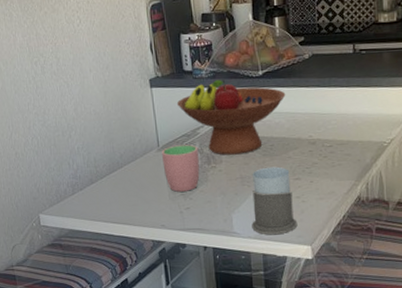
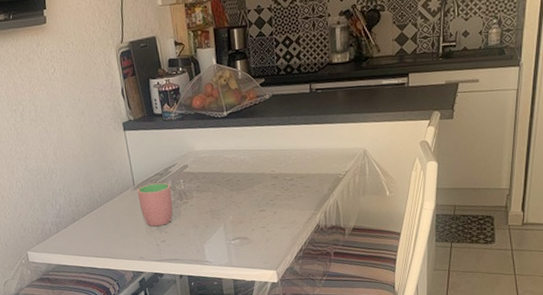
fruit bowl: present [176,80,286,155] -> none [149,121,249,191]
mug: present [252,166,298,235] -> none [221,200,264,263]

